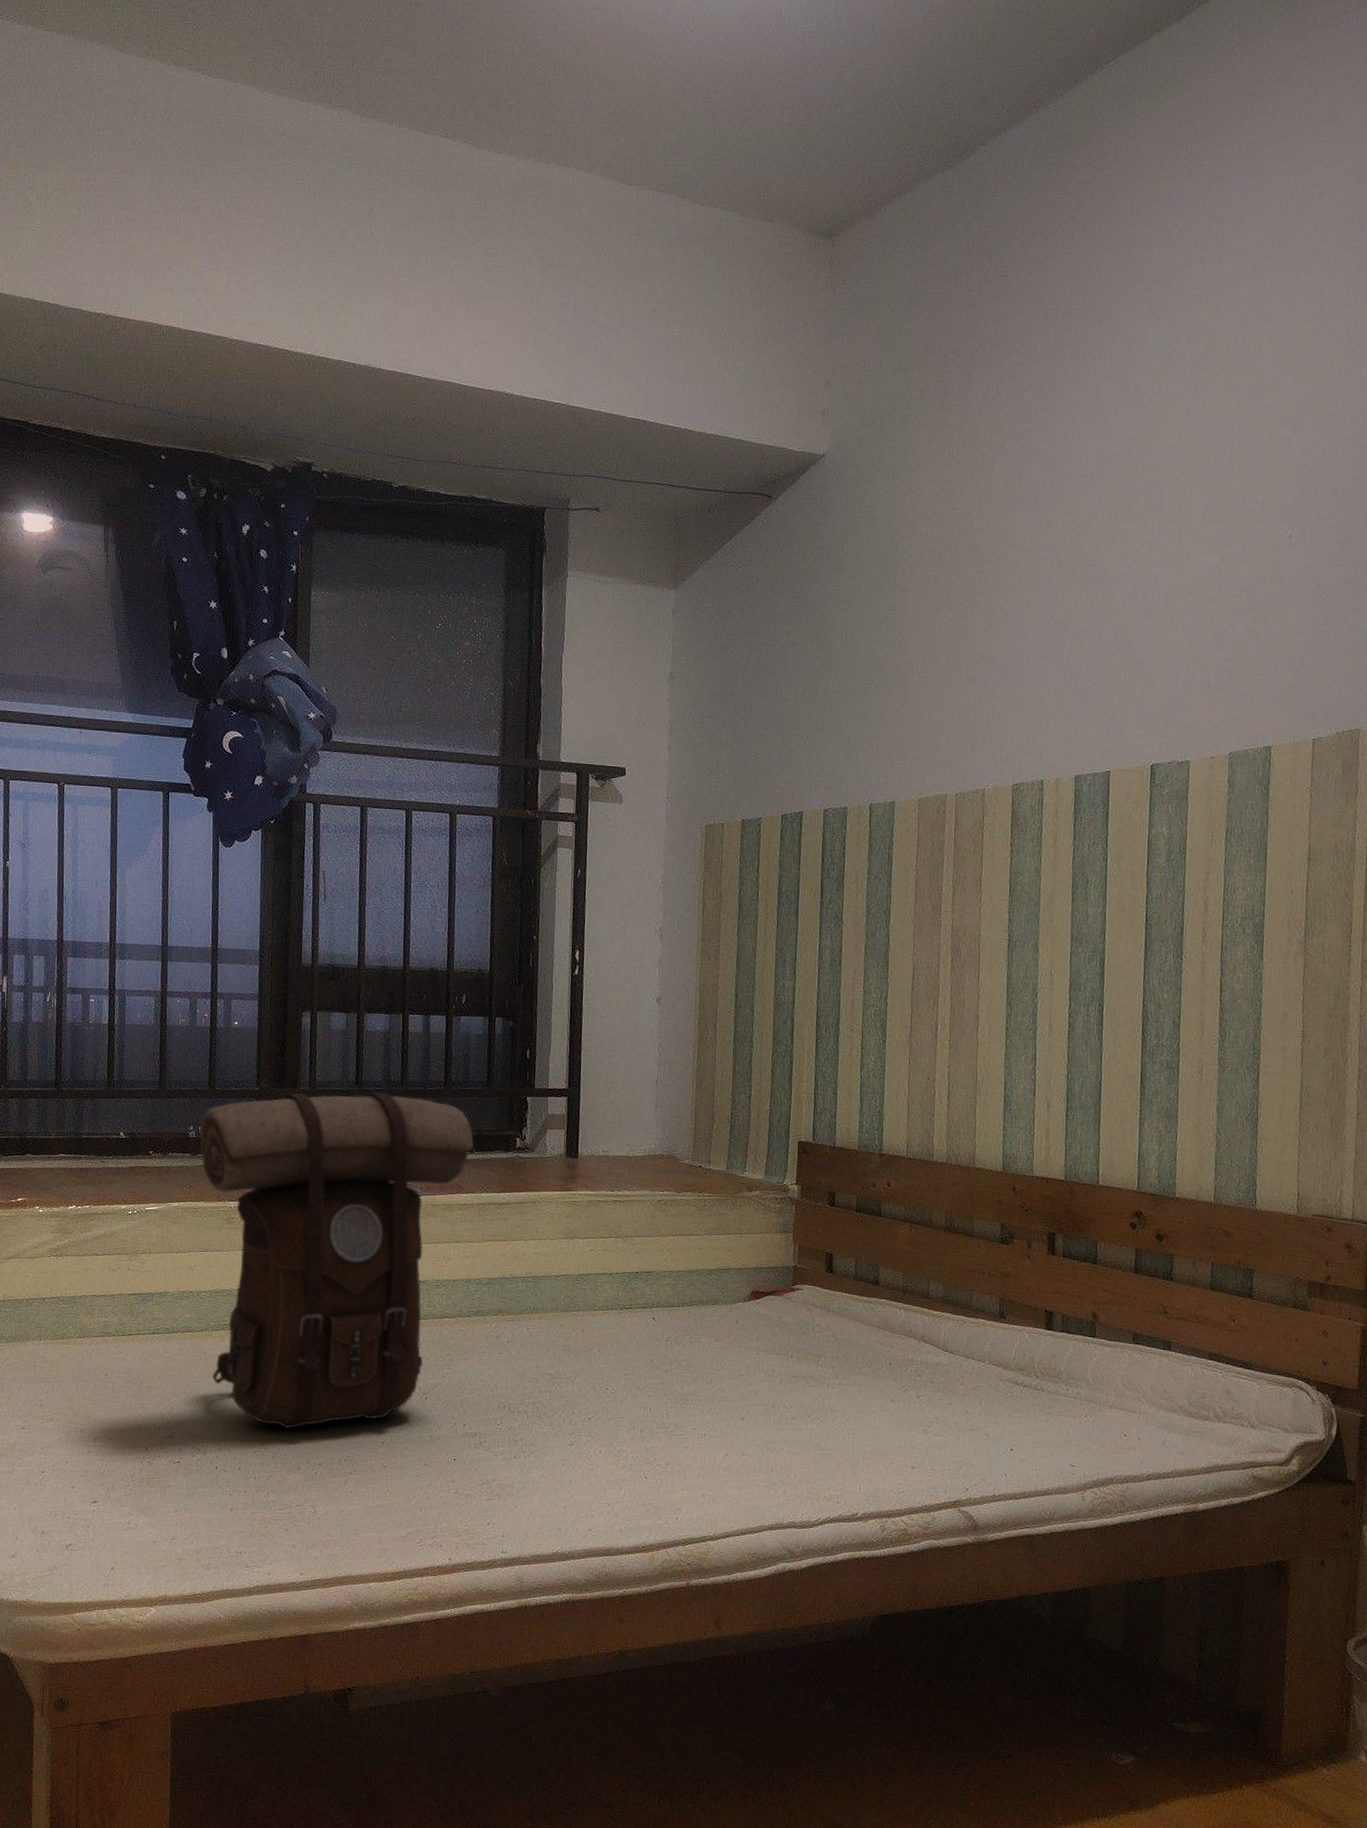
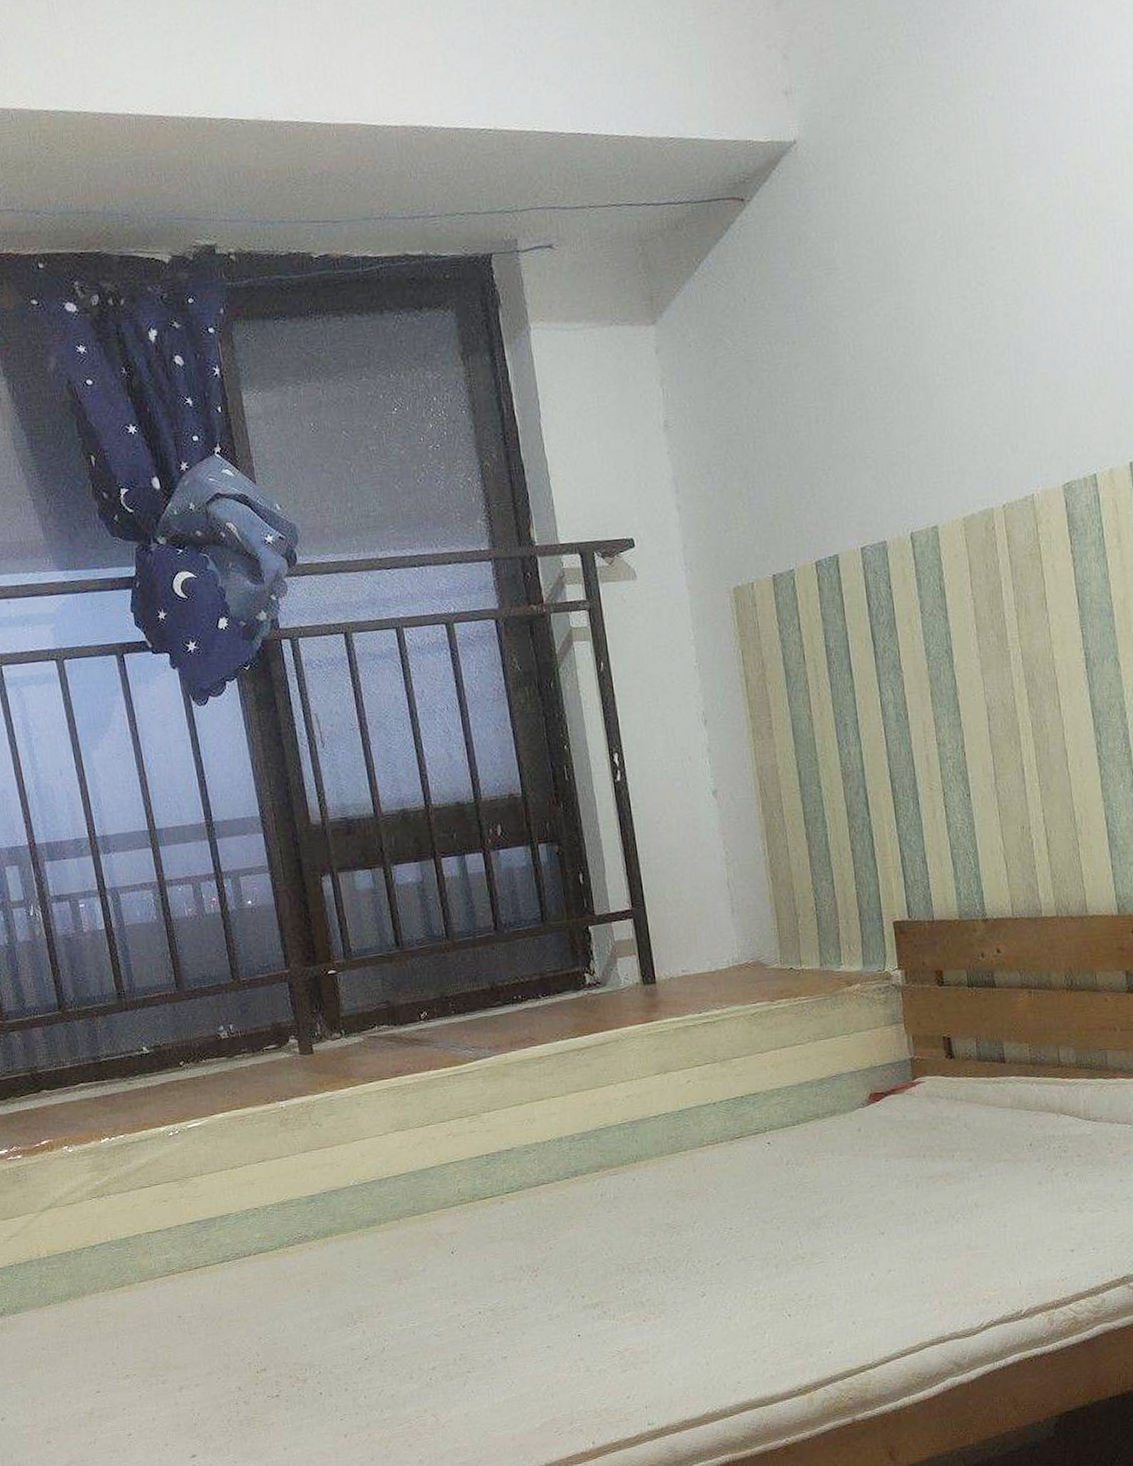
backpack: present [199,1091,474,1429] -> none [230,948,539,1337]

